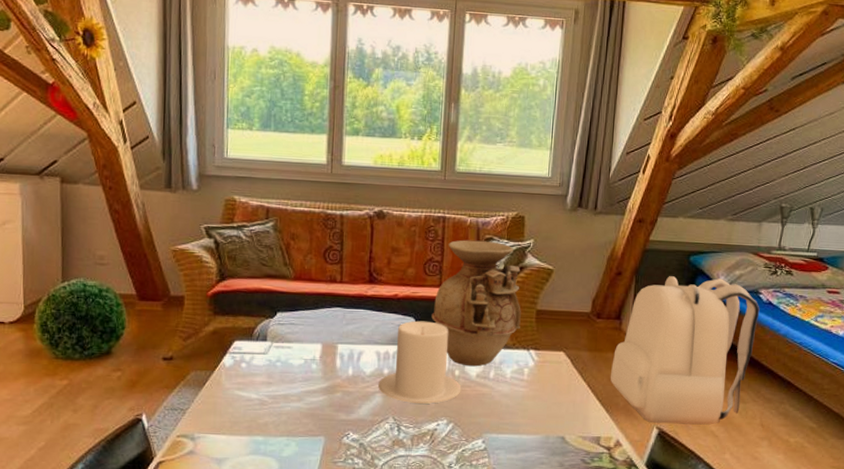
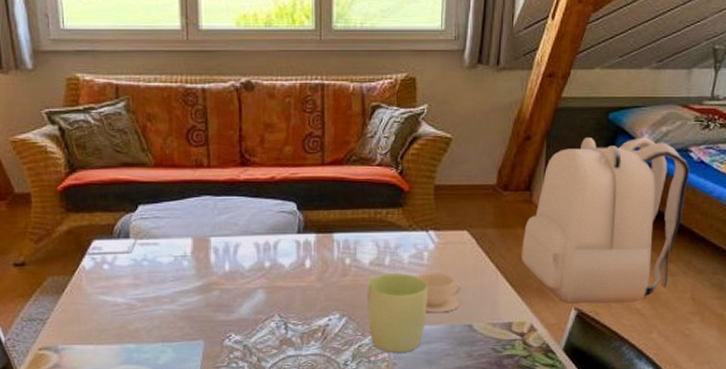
candle: present [378,320,462,405] -> none [260,205,354,299]
vase: present [431,239,521,367] -> none [314,109,417,253]
mug: none [471,386,527,459] -> present [367,273,428,353]
teacup: none [515,386,557,424] -> present [415,271,461,313]

